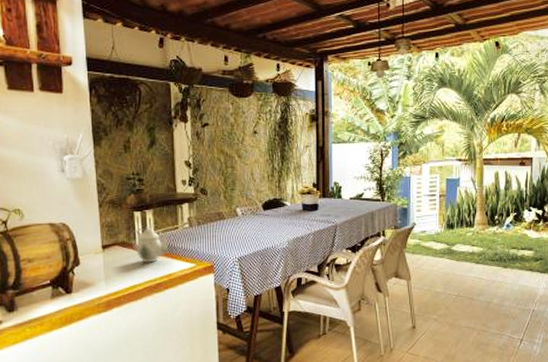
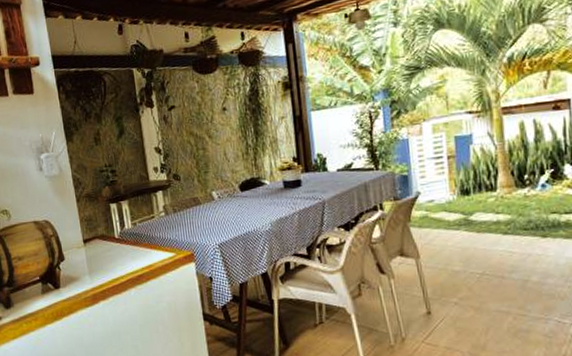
teapot: present [129,226,169,263] -> none [108,217,146,255]

